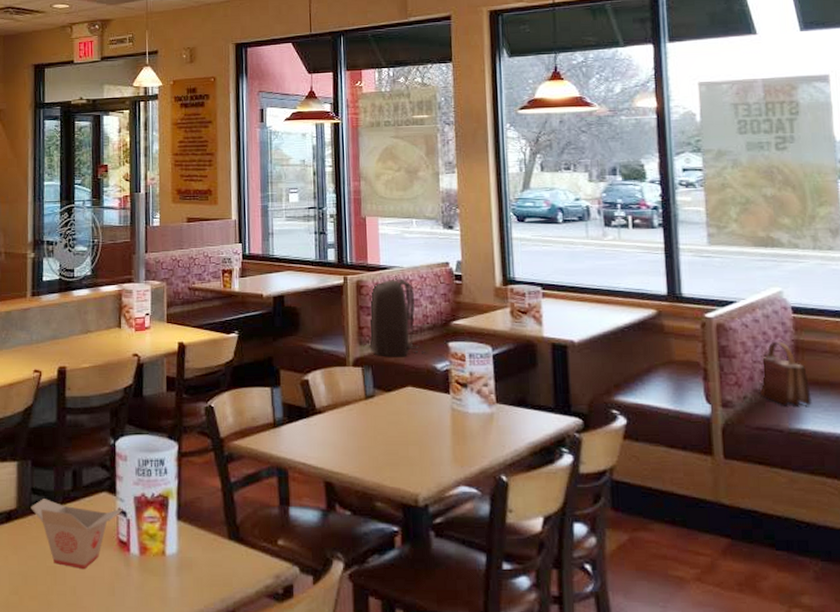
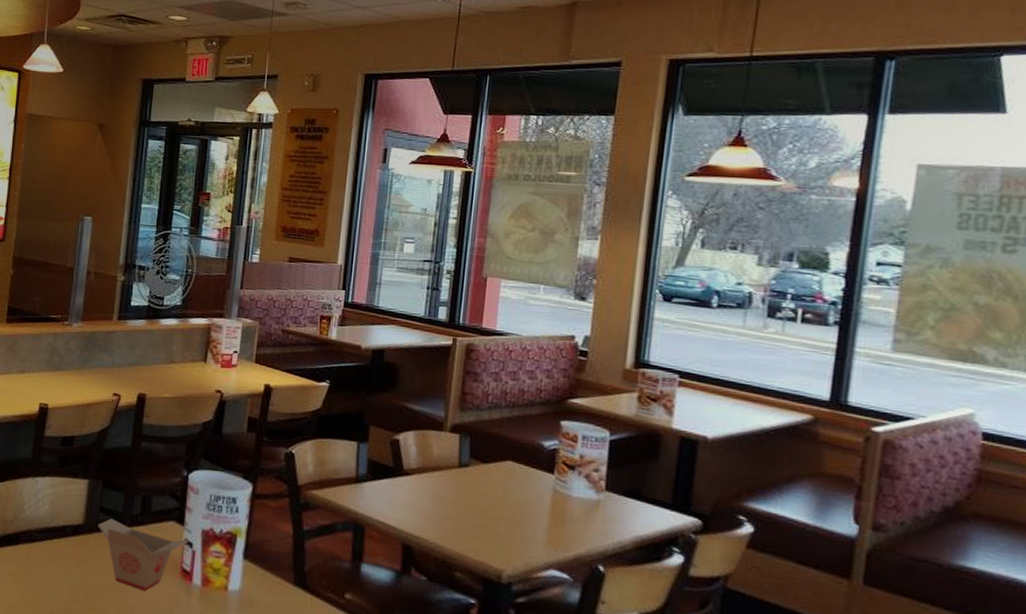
backpack: present [369,276,427,357] -> none [471,344,535,430]
handbag: present [760,341,812,406] -> none [922,468,987,544]

